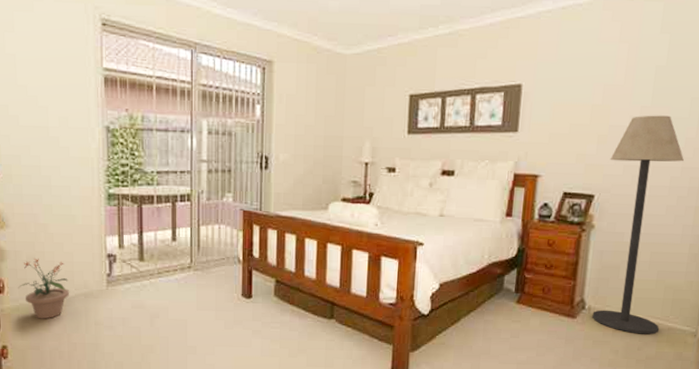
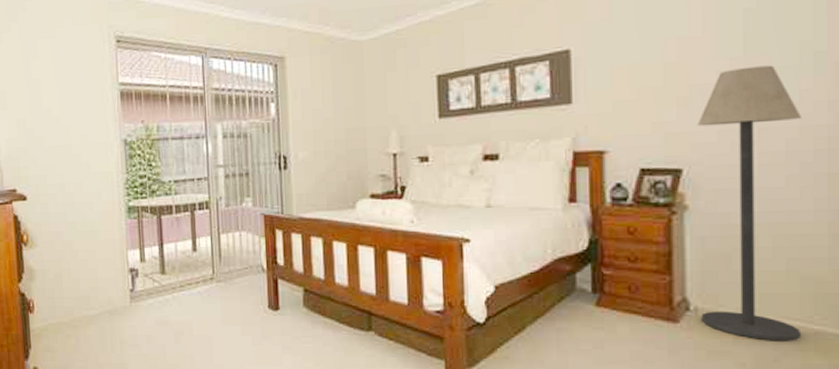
potted plant: present [18,258,70,319] -> none [47,276,95,339]

